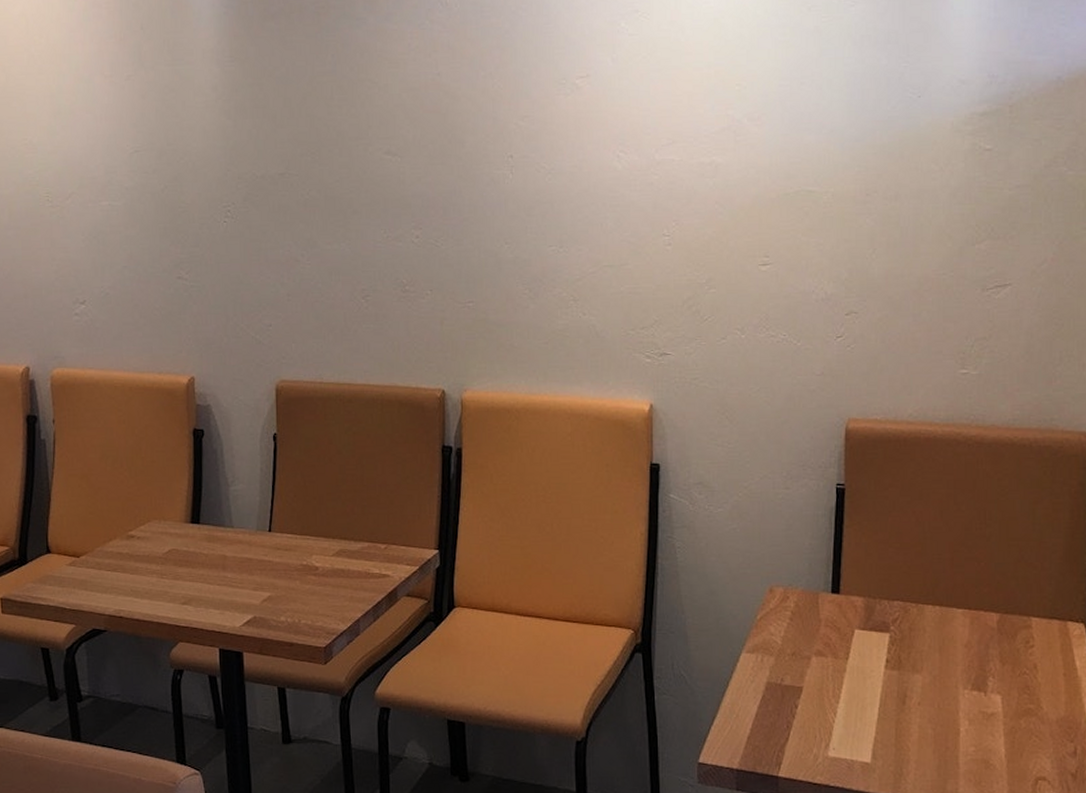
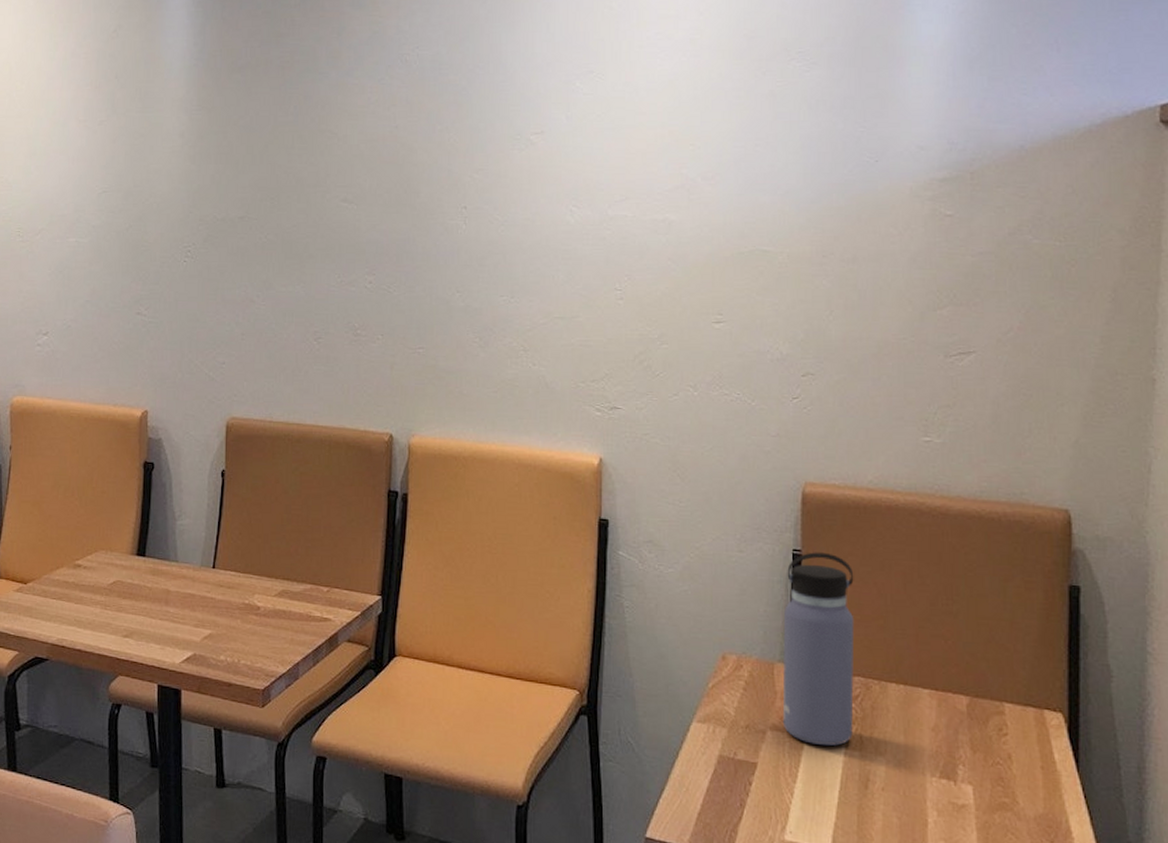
water bottle: none [826,485,894,668] -> present [782,552,855,747]

